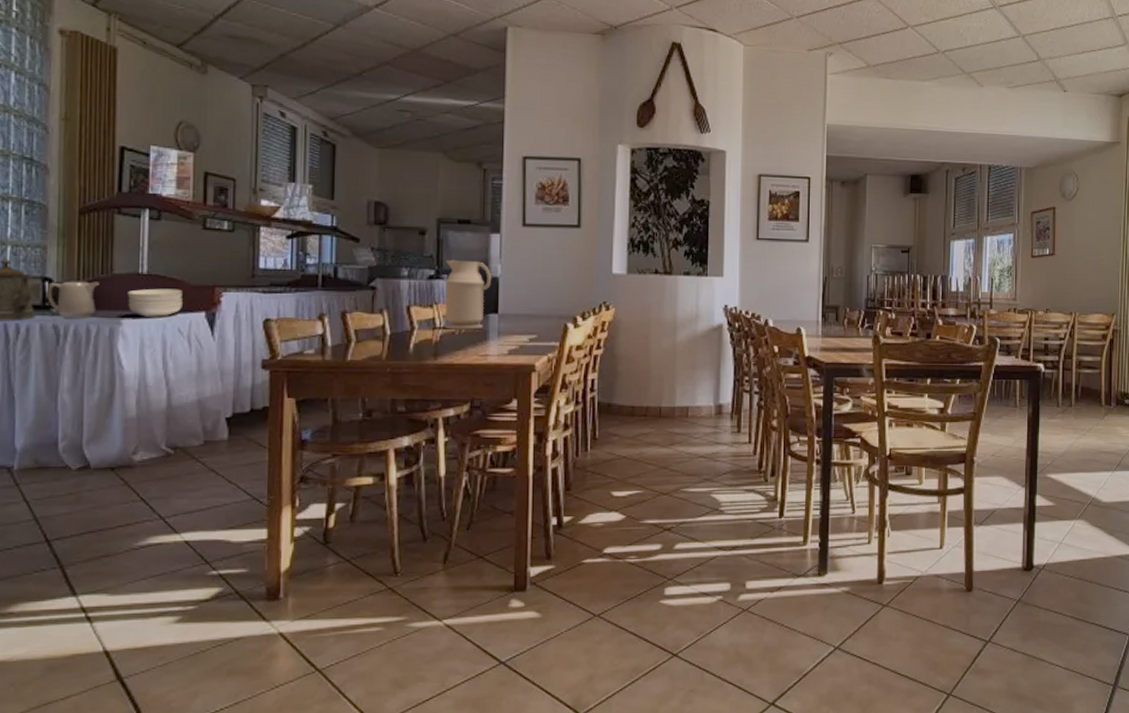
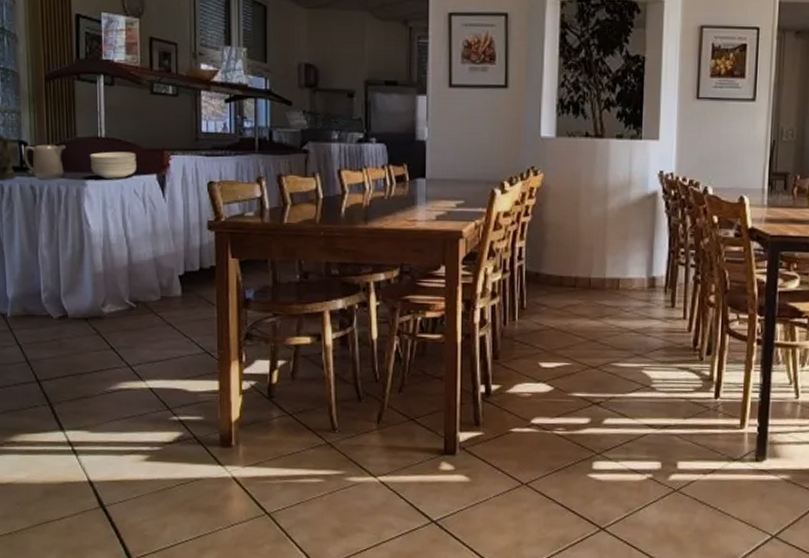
water jug: present [445,259,492,330] -> none [373,122,419,195]

